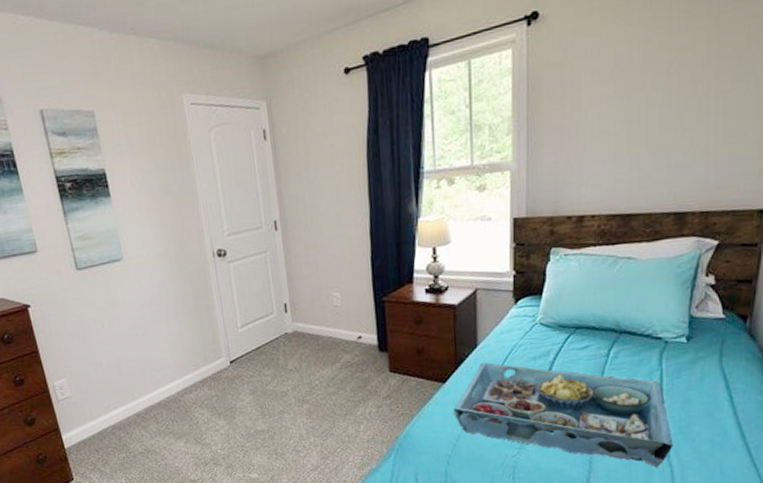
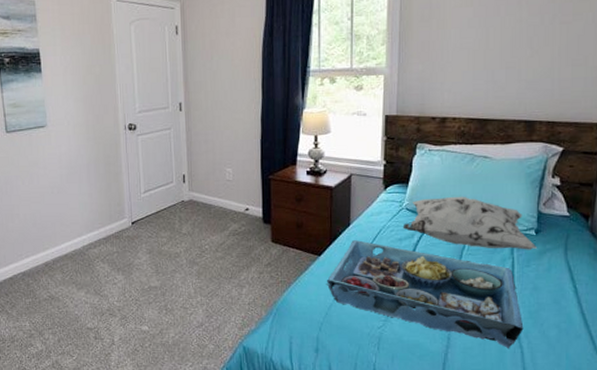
decorative pillow: none [536,304,688,361] -> present [402,196,537,250]

